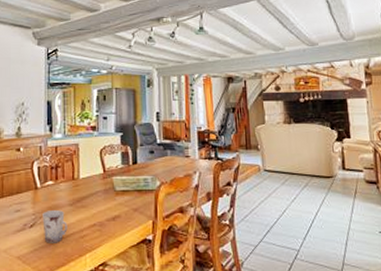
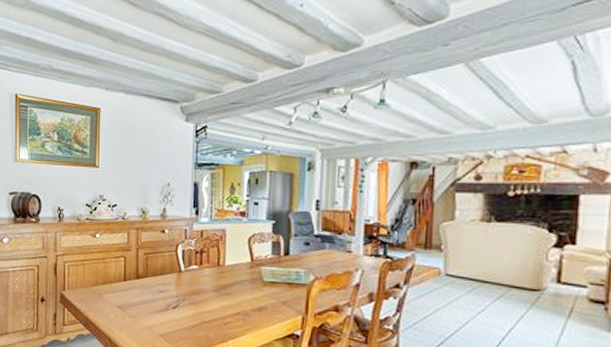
cup: present [42,210,68,243] -> none [185,294,211,327]

